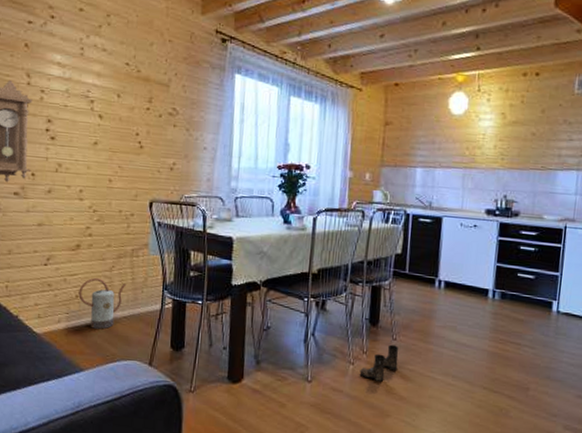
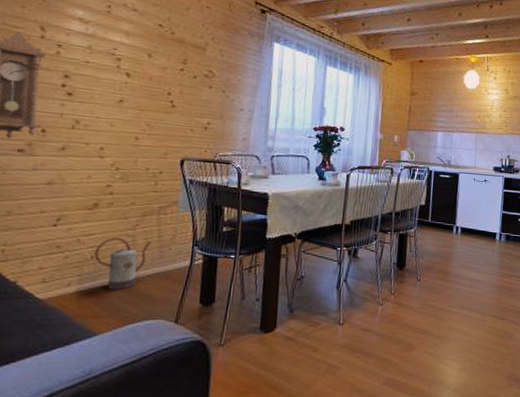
boots: present [360,344,399,382] -> none [388,285,422,319]

